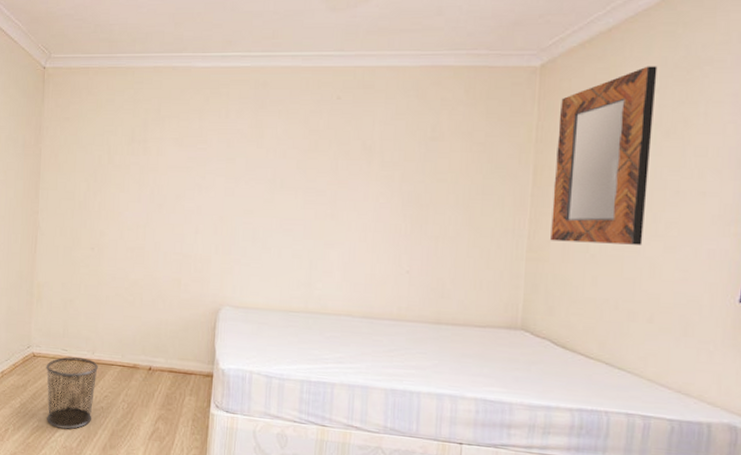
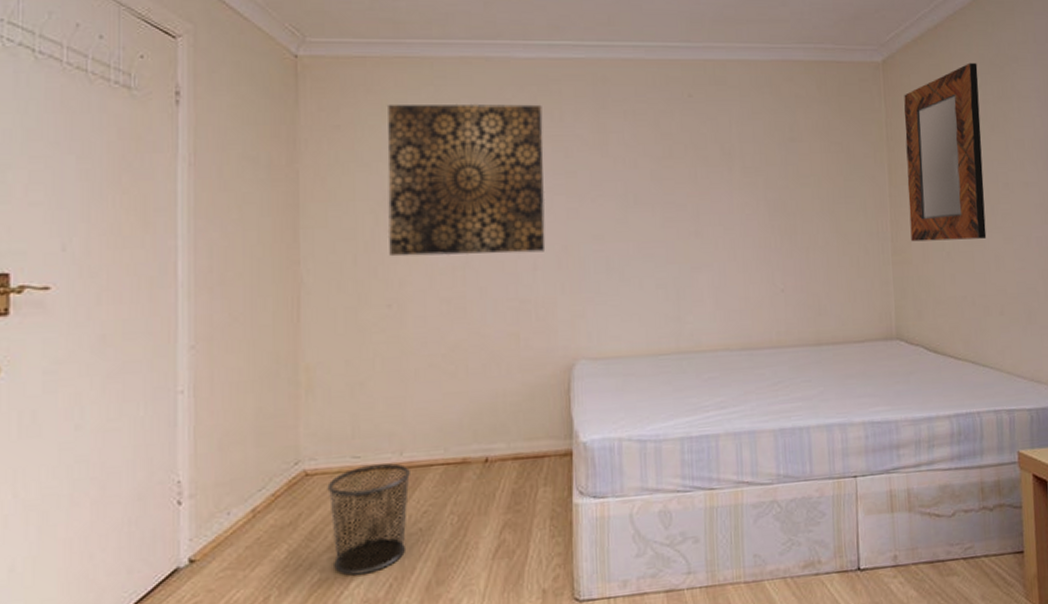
wall art: none [95,102,213,220] -> present [387,103,546,257]

